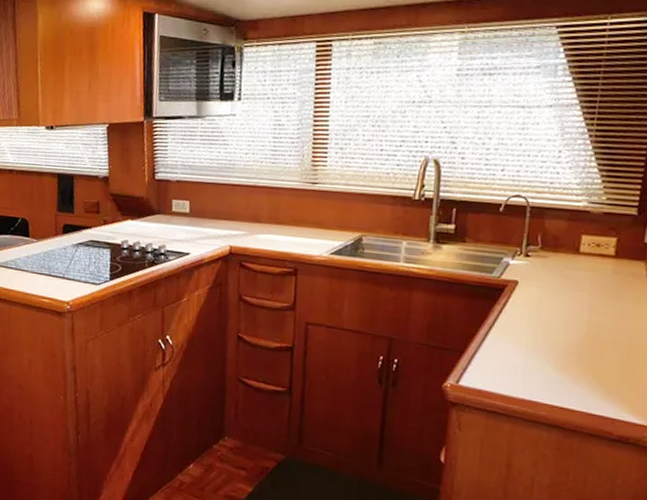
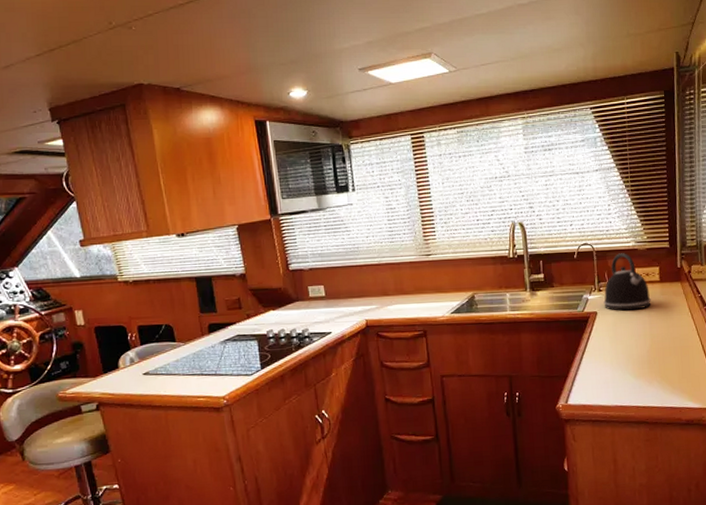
kettle: none [529,213,598,288] -> present [603,253,651,311]

